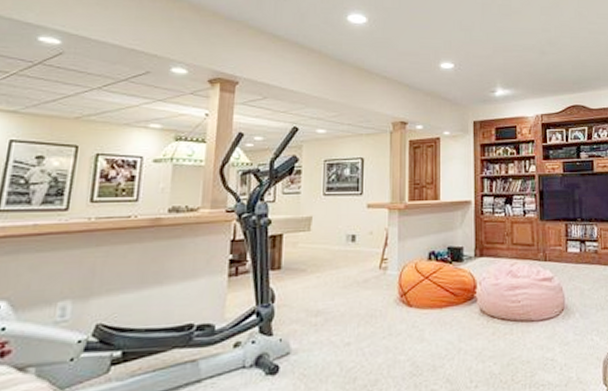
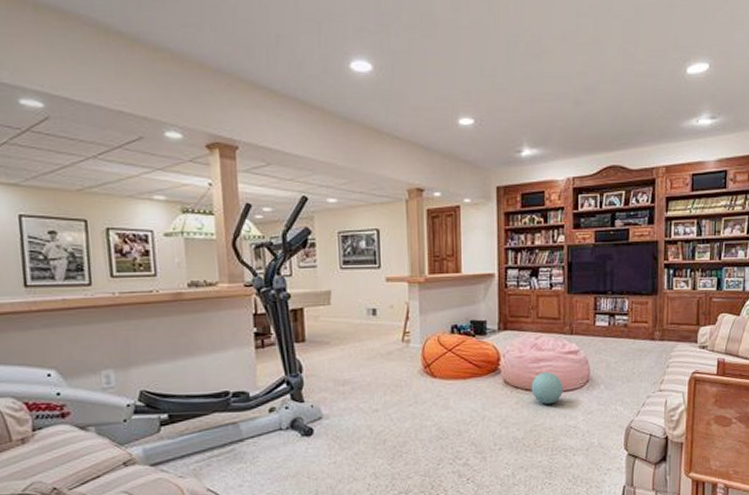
ball: none [507,300,539,335] -> present [531,372,563,404]

